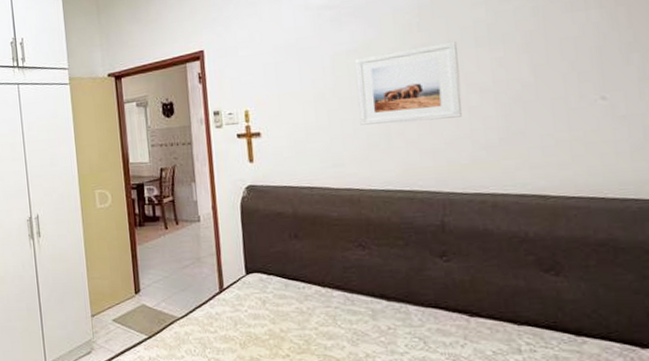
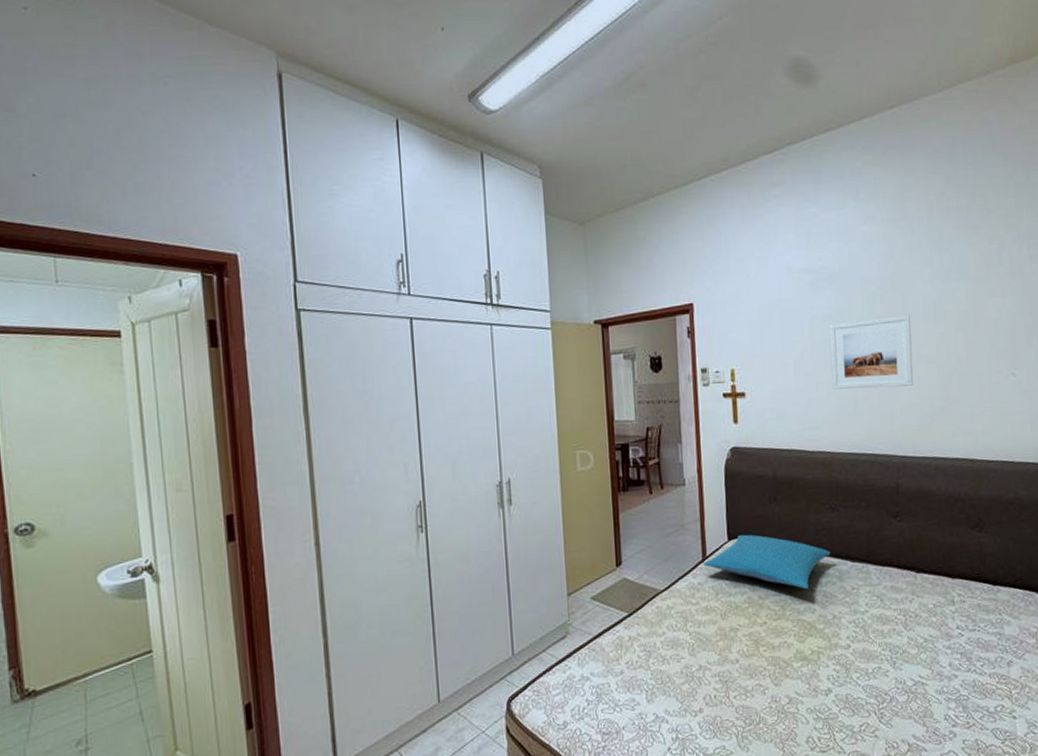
pillow: none [220,269,362,326] -> present [703,534,831,590]

